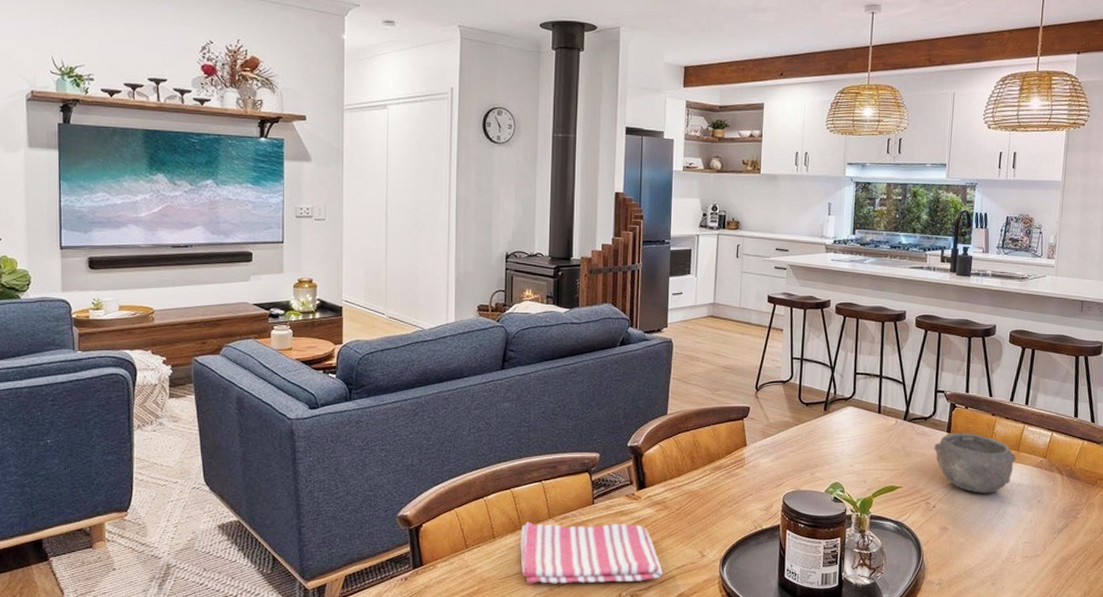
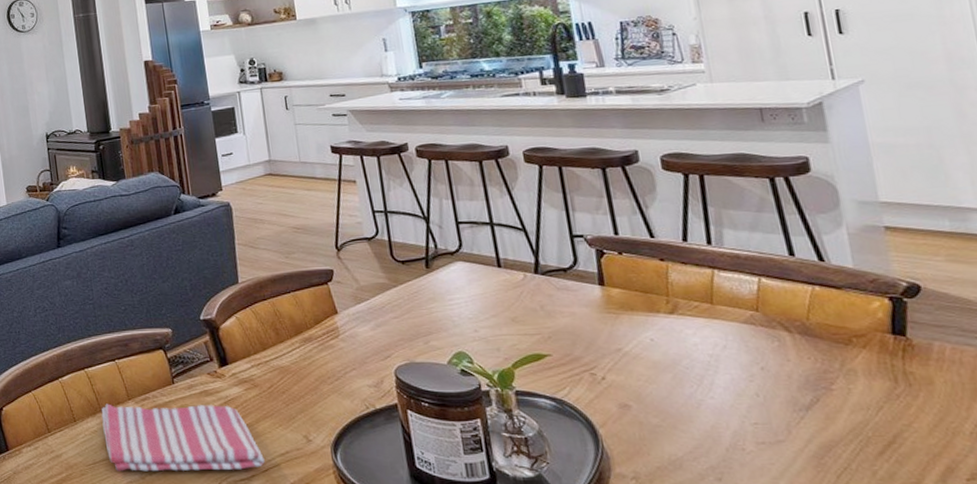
bowl: present [934,433,1017,493] -> none [585,284,712,360]

